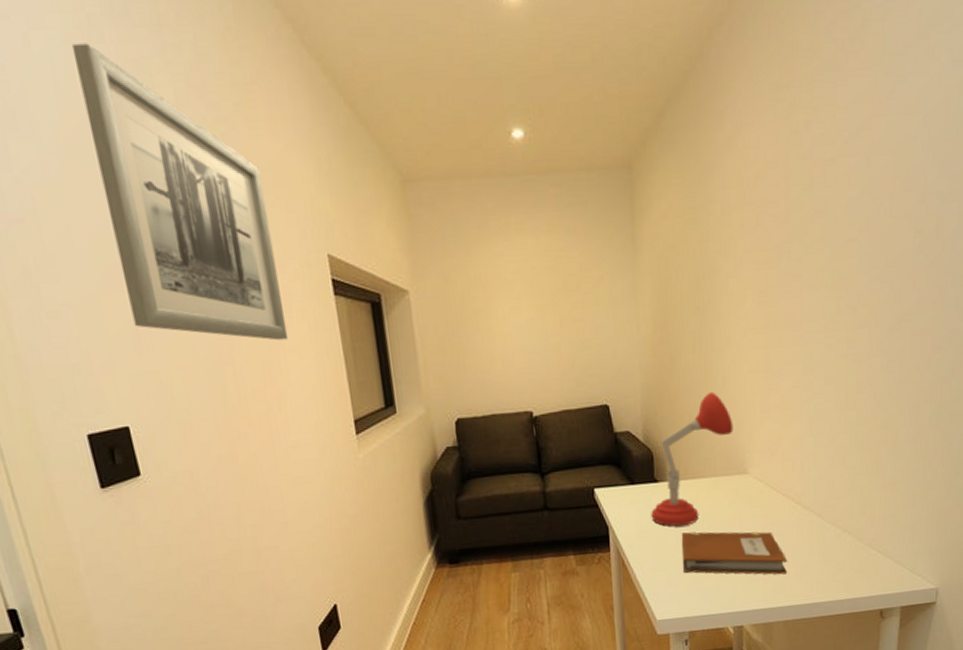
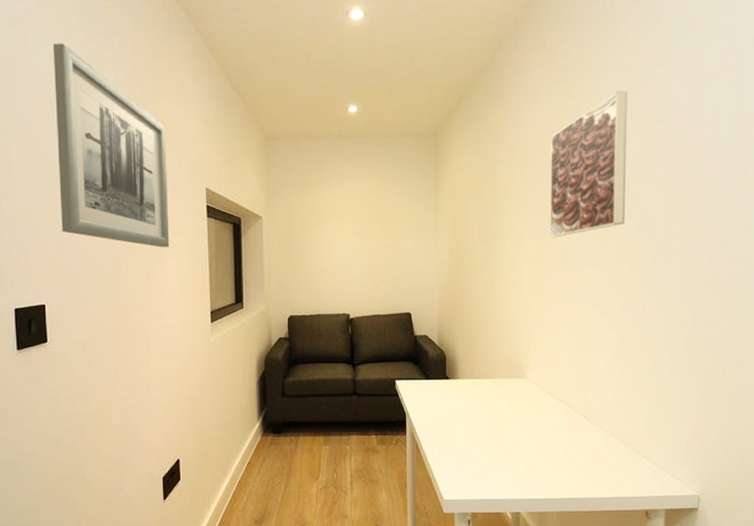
desk lamp: present [651,391,733,527] -> none [442,308,514,418]
notebook: present [681,531,788,575] -> none [467,424,561,469]
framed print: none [775,97,872,298] -> present [550,91,627,237]

